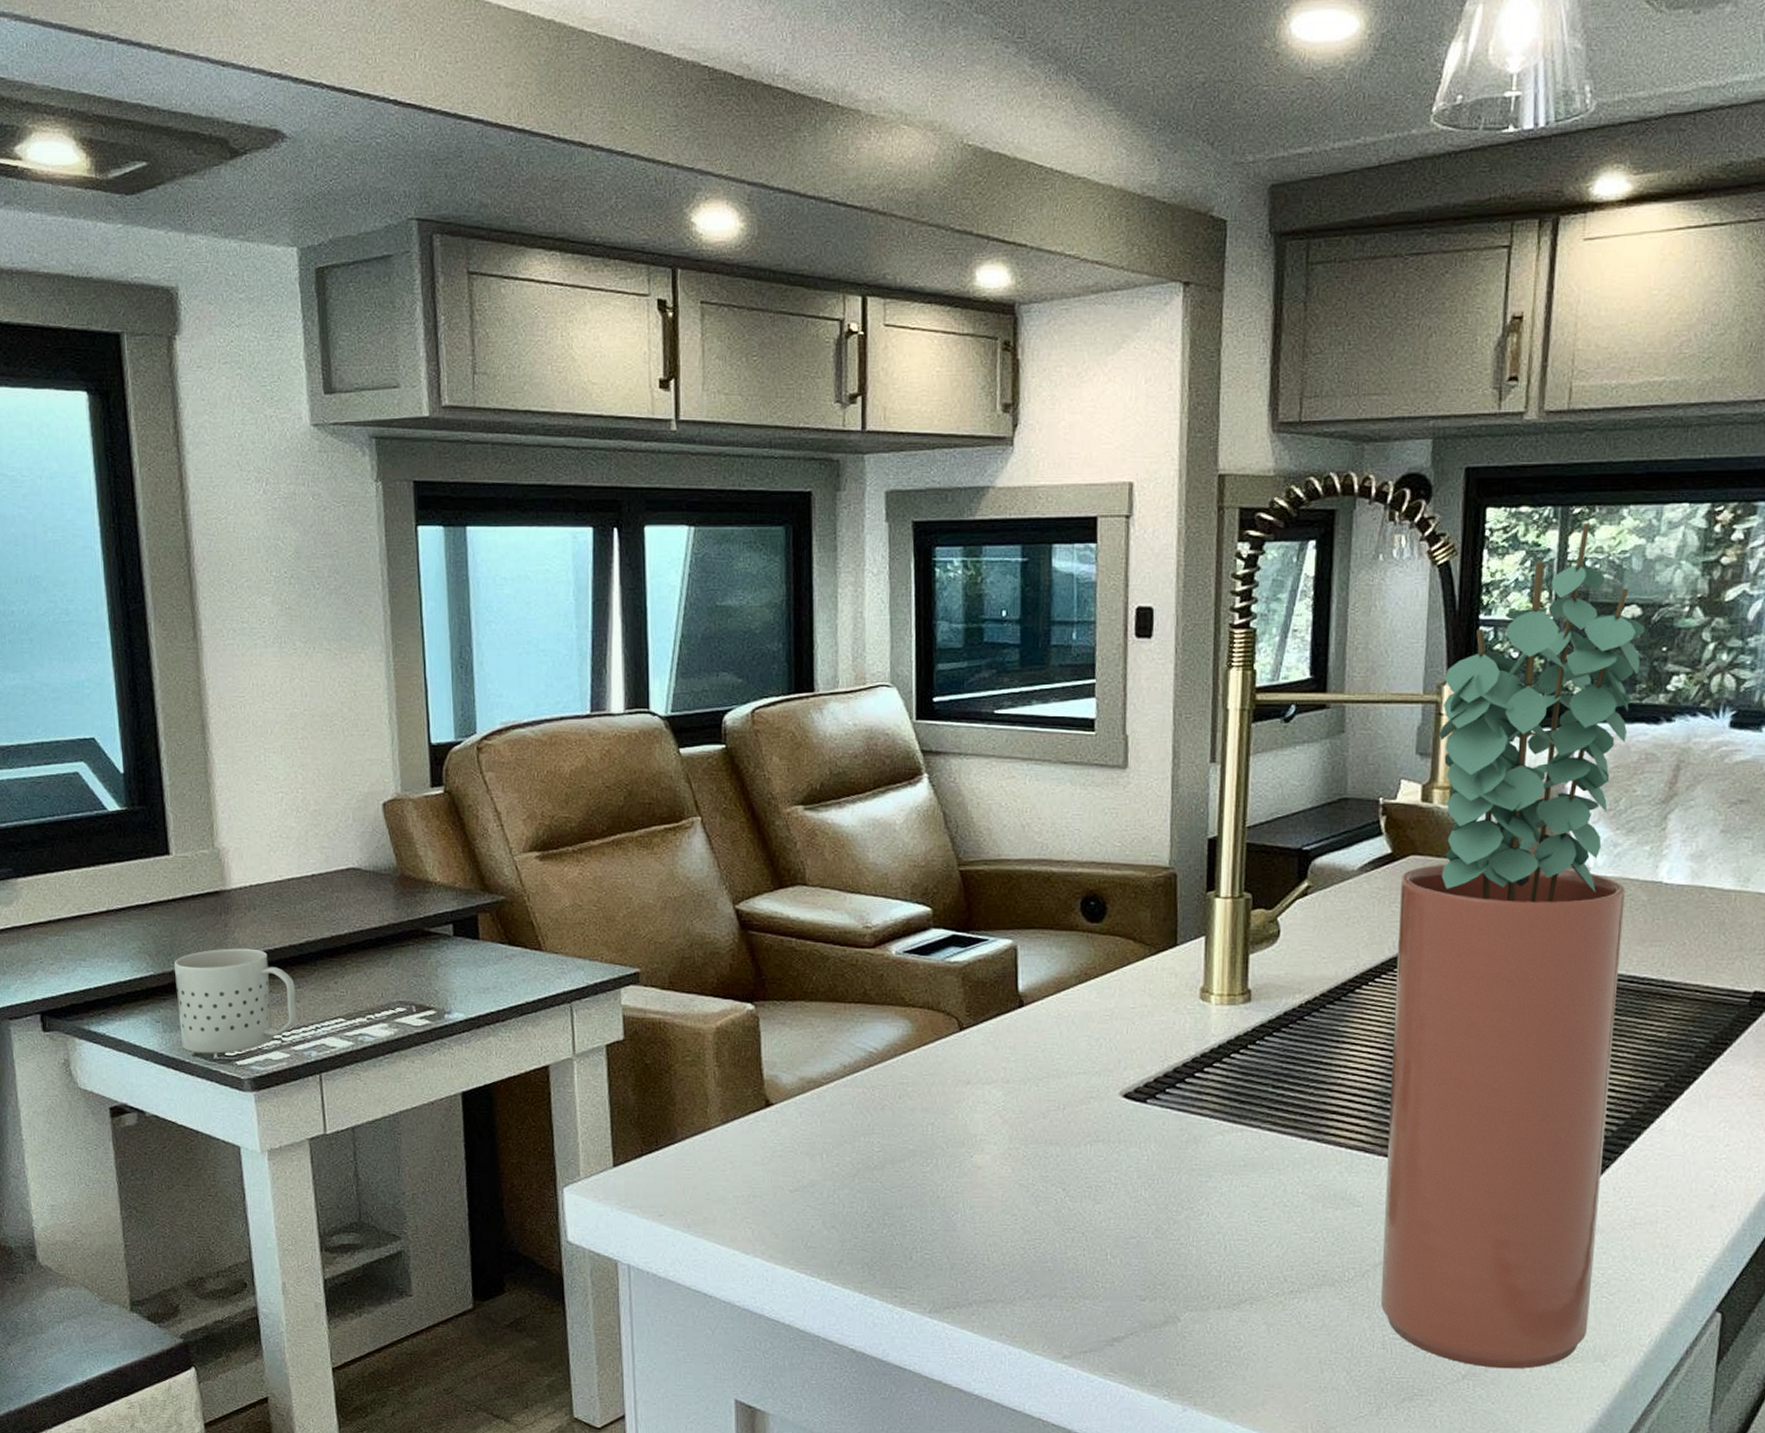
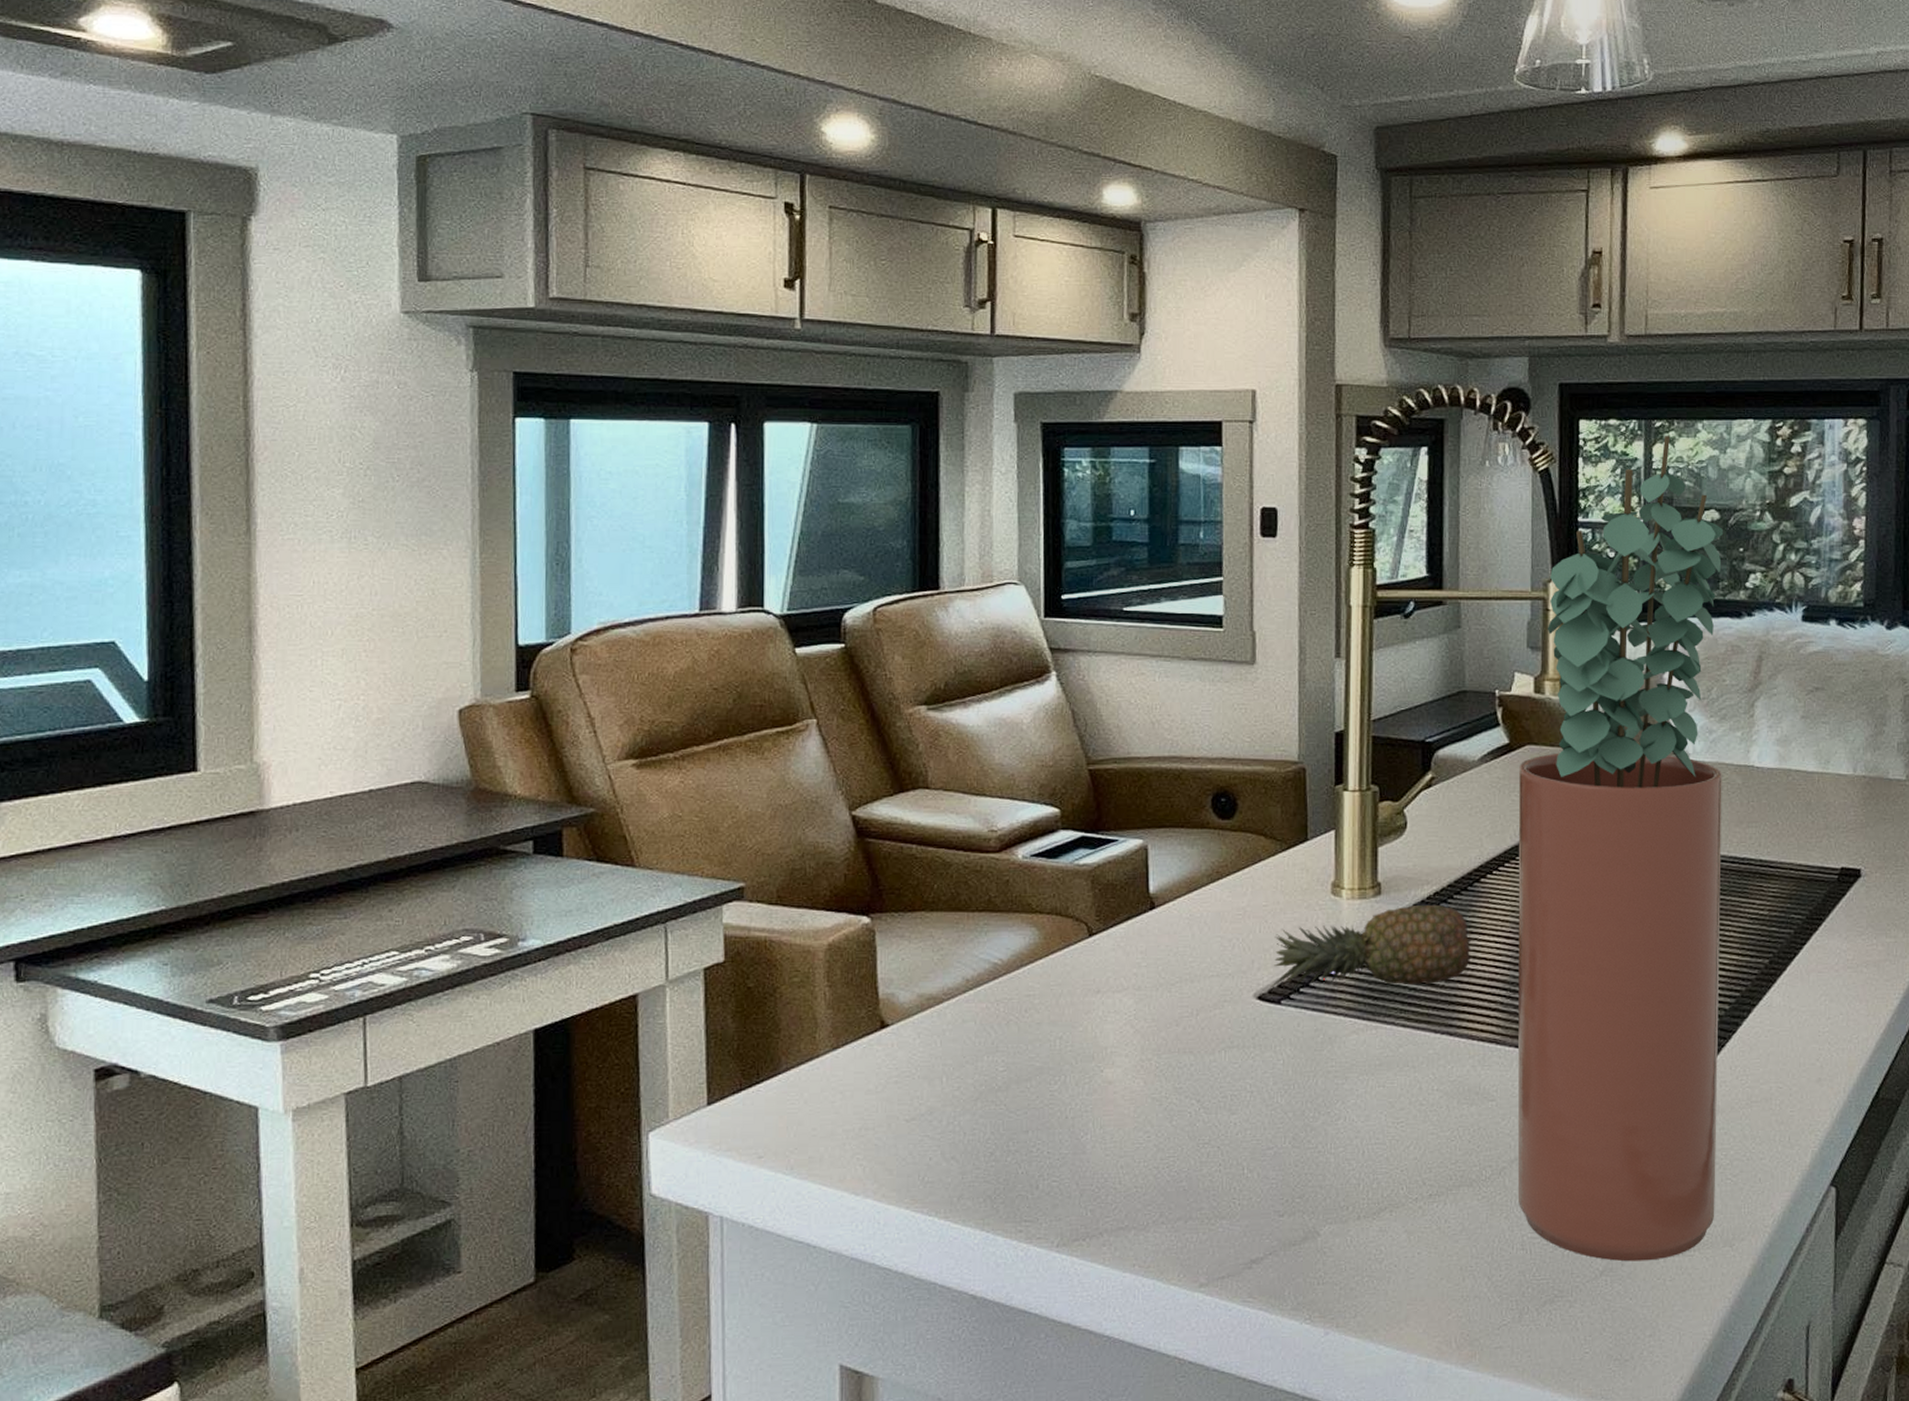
mug: present [173,948,297,1054] -> none [191,875,341,999]
fruit: none [1136,1013,1346,1091] -> present [1270,904,1474,987]

